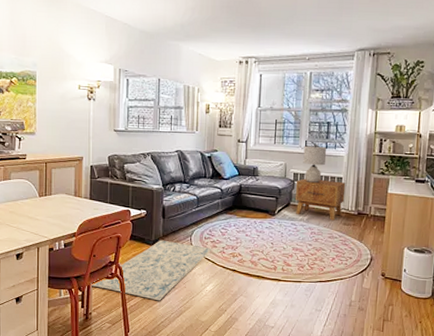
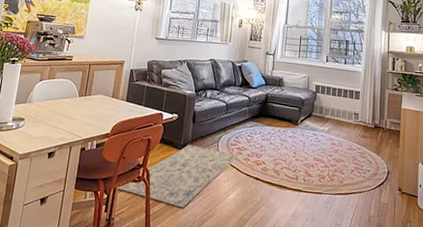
side table: present [296,178,346,221] -> none [317,91,363,133]
lamp: present [303,145,327,184] -> none [324,60,346,96]

